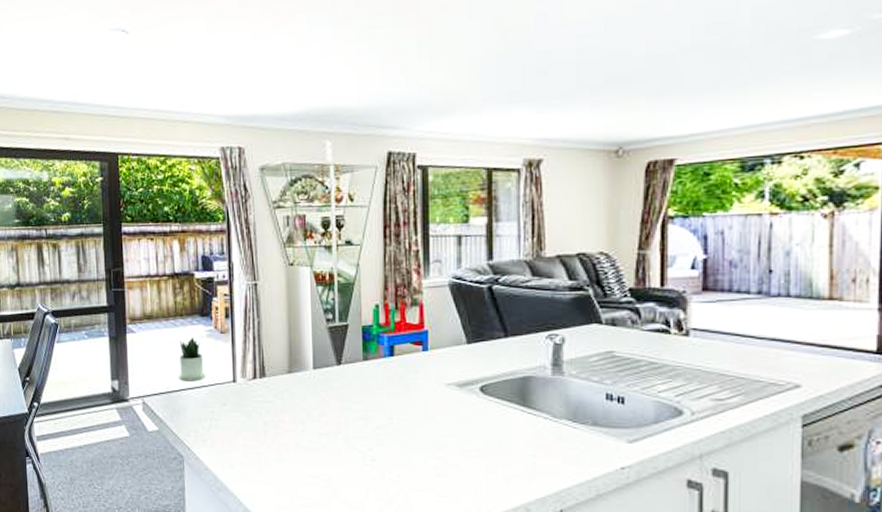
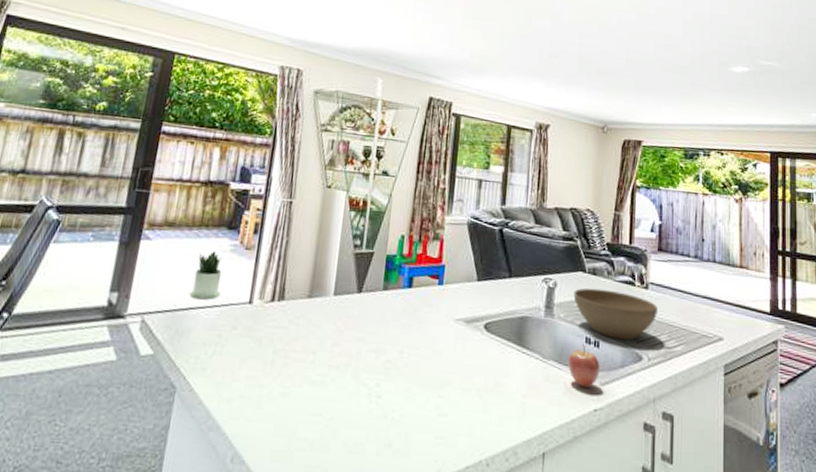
fruit: none [586,401,626,446] -> present [568,344,600,388]
bowl: none [587,340,705,394] -> present [573,288,659,340]

